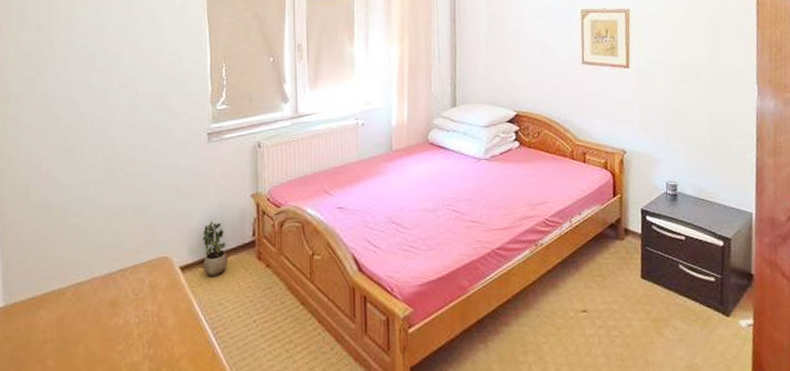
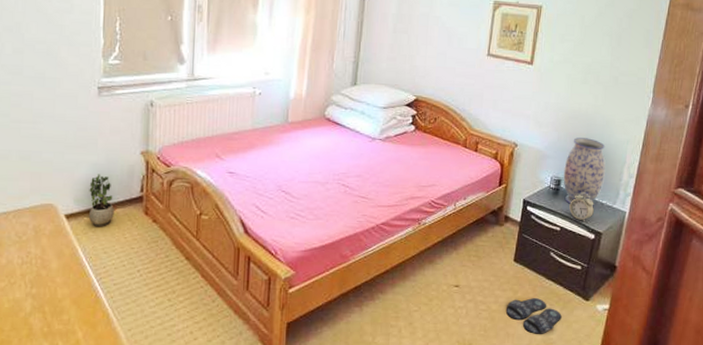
slippers: none [641,318,703,360] -> present [506,298,562,334]
vase: none [678,137,724,211] -> present [563,137,606,207]
alarm clock: none [690,196,718,229] -> present [569,192,594,223]

